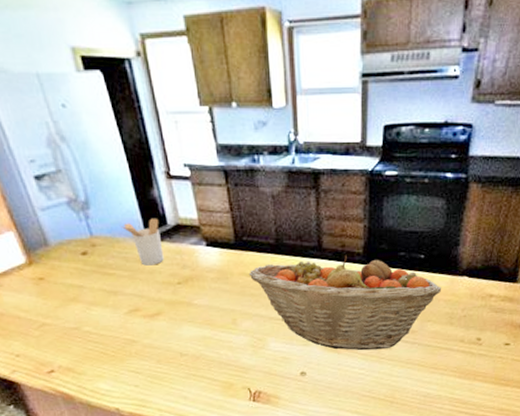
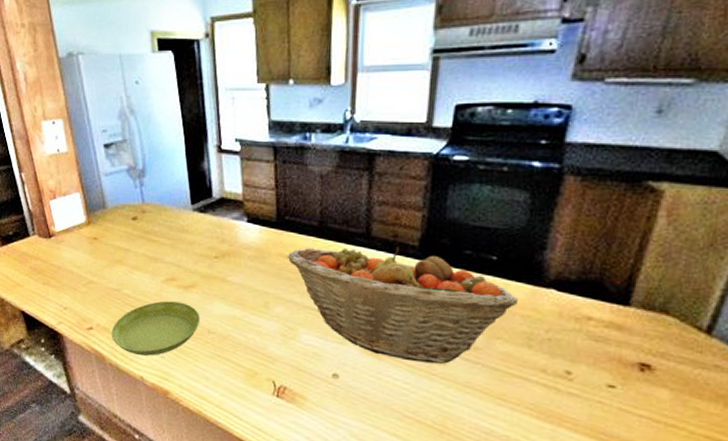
saucer: none [76,331,171,389] -> present [111,300,201,356]
utensil holder: present [121,218,164,266] -> none [170,190,205,237]

